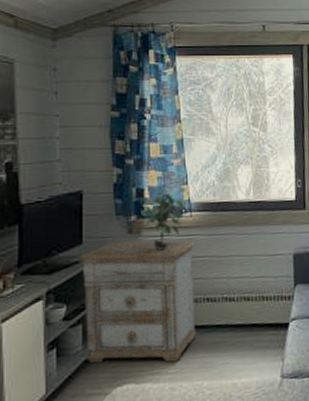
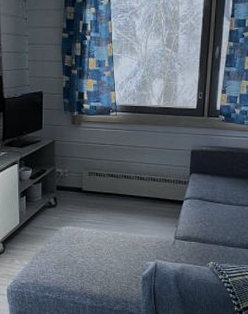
nightstand: present [80,240,197,364] -> none [40,129,119,216]
potted plant: present [141,187,187,249] -> none [81,93,114,137]

